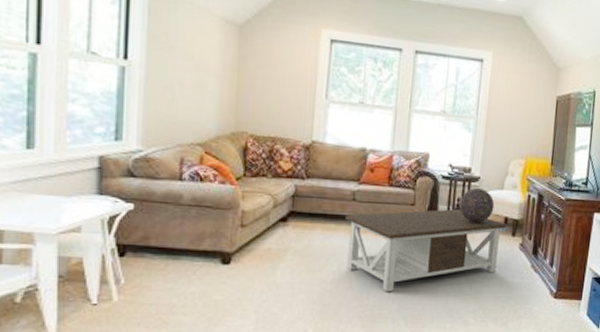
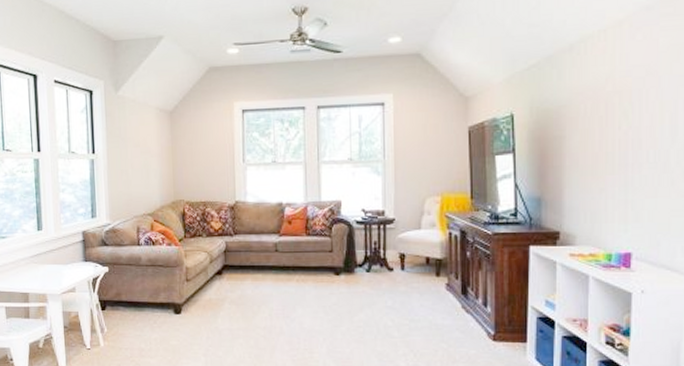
coffee table: present [344,209,506,292] -> none [269,253,428,337]
decorative sphere: present [459,188,495,223] -> none [377,230,413,265]

